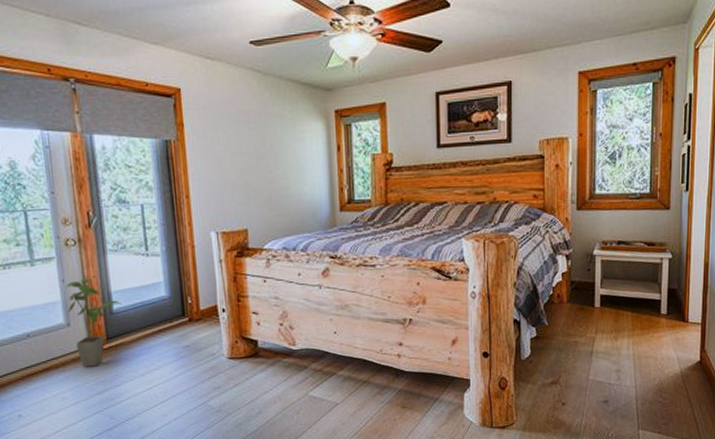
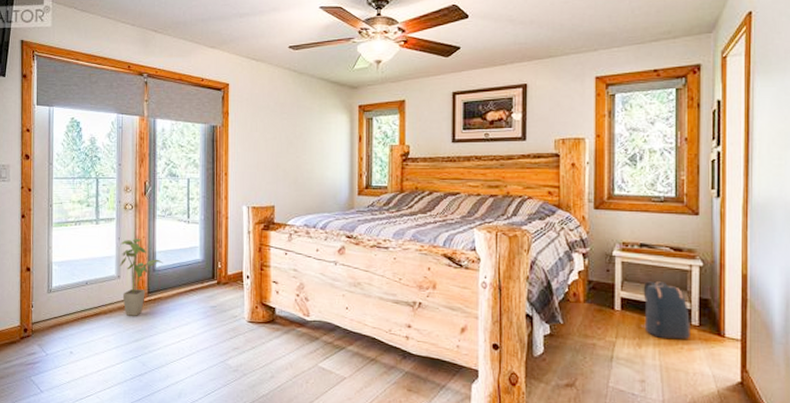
backpack: none [618,276,660,329] -> present [641,281,690,339]

